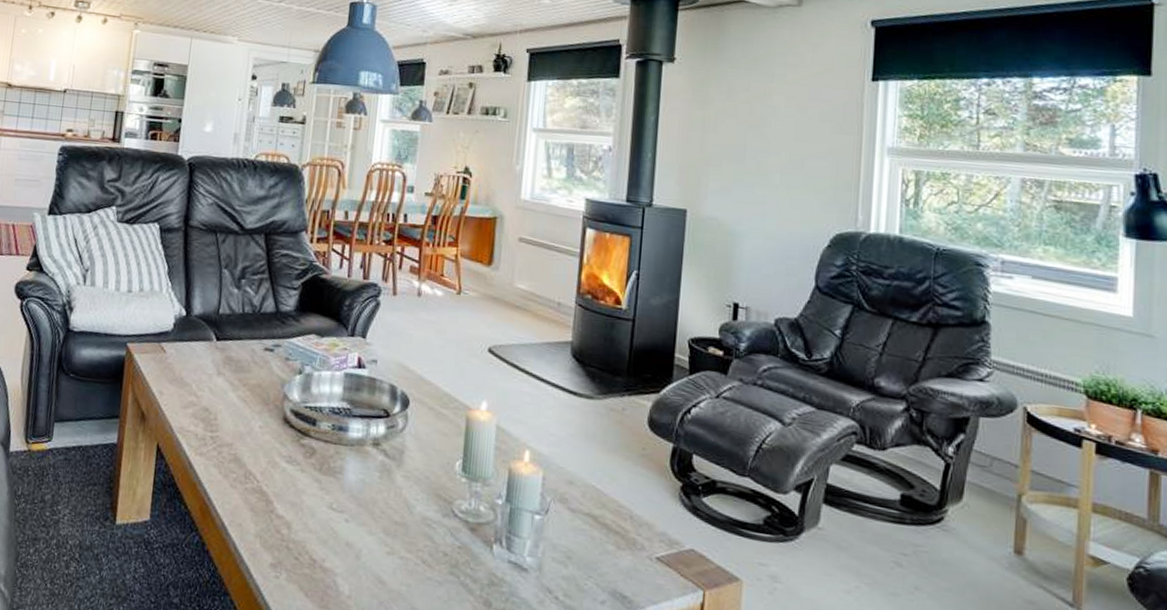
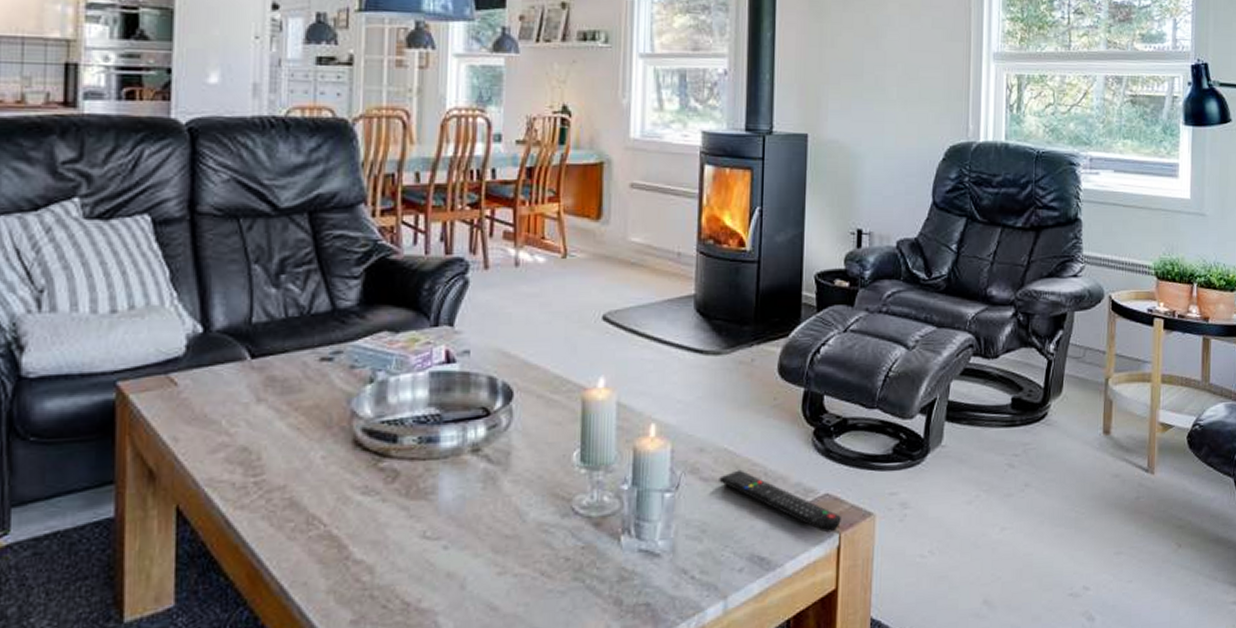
remote control: none [586,508,706,588] -> present [719,469,841,533]

